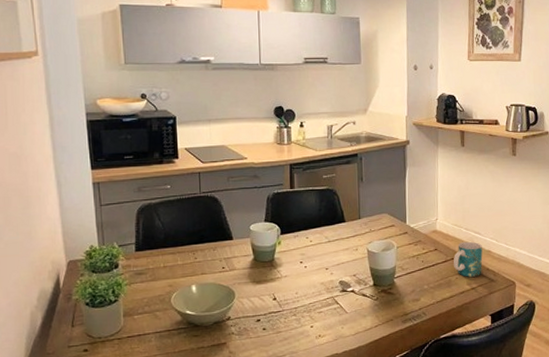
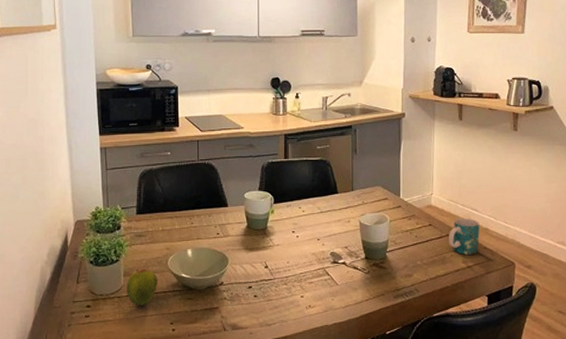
fruit: none [126,306,161,347] -> present [126,268,157,306]

